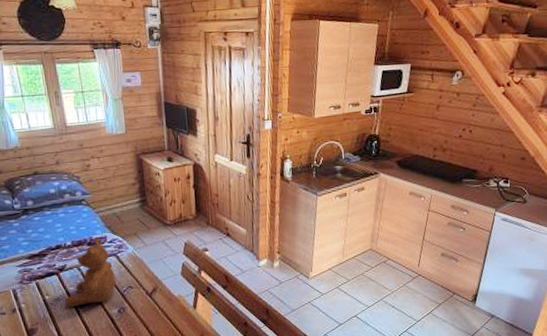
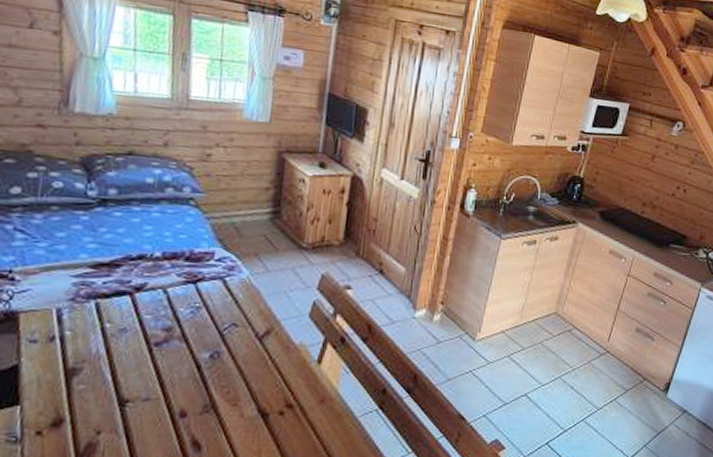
teddy bear: present [65,236,116,307] -> none [134,250,216,343]

